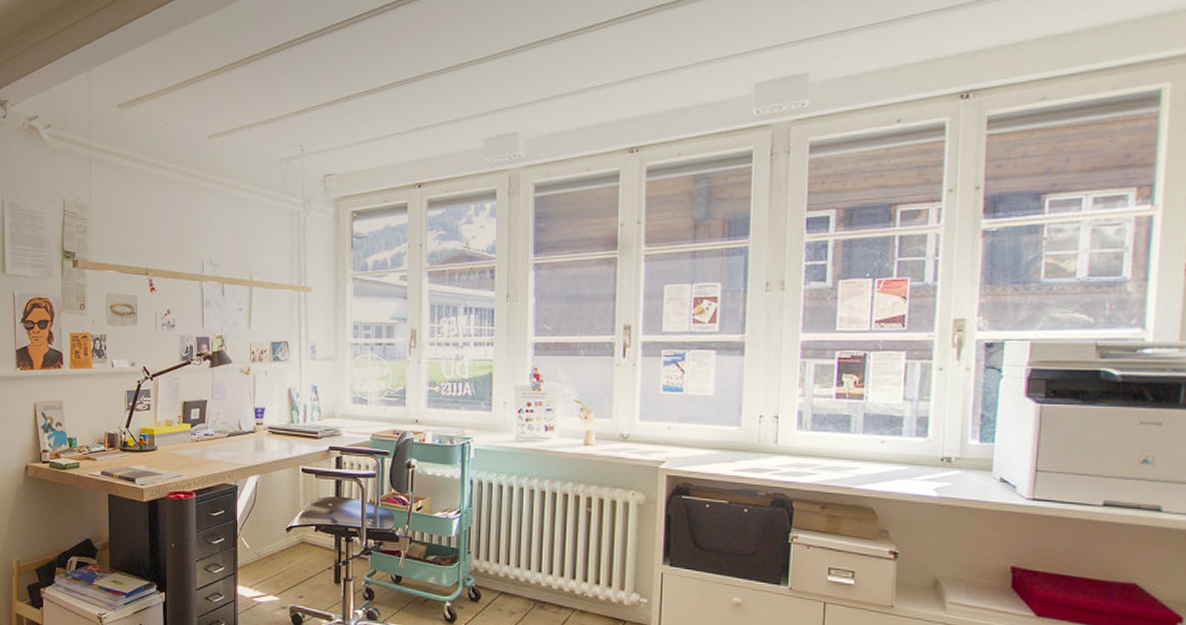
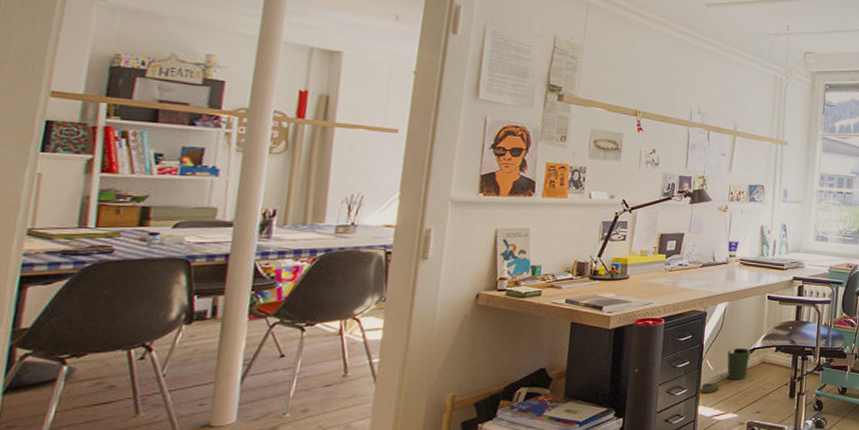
trash can: none [237,526,288,573] -> present [699,348,751,393]

